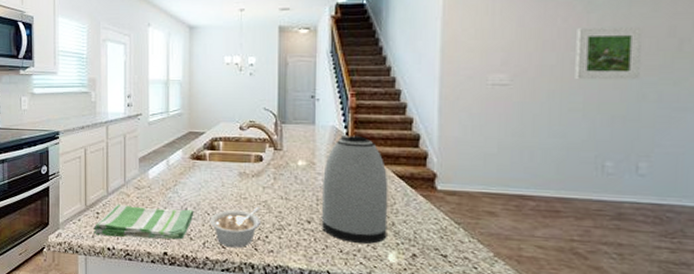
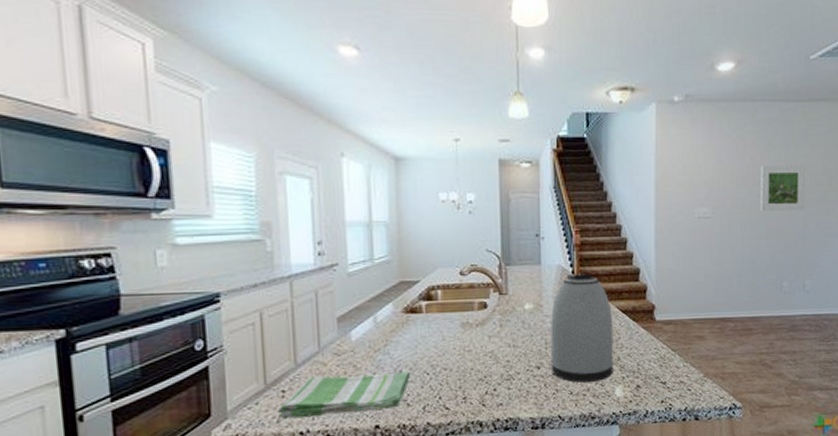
legume: present [210,206,261,248] -> none [429,357,487,408]

